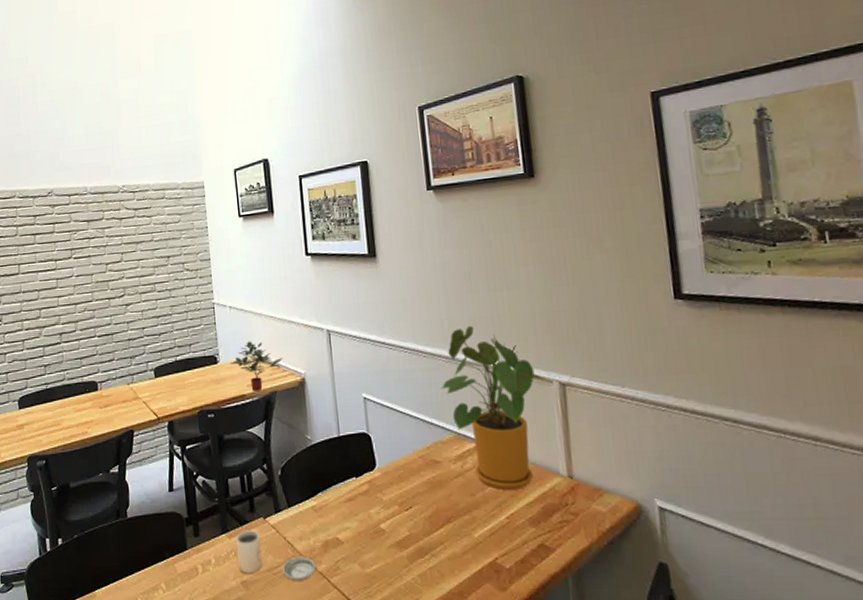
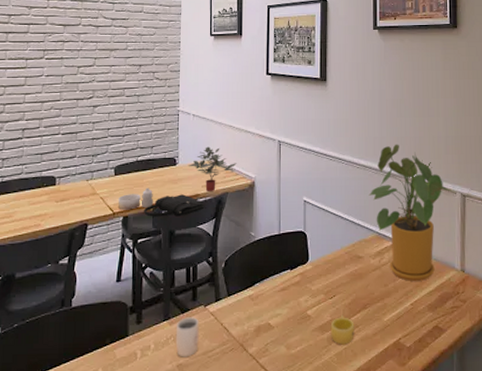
sugar bowl: none [162,389,198,415] -> present [118,187,154,210]
handbag: none [189,395,255,421] -> present [144,194,207,217]
saucer: present [281,556,316,581] -> none [216,340,247,363]
cup: none [409,529,440,564] -> present [330,314,355,345]

